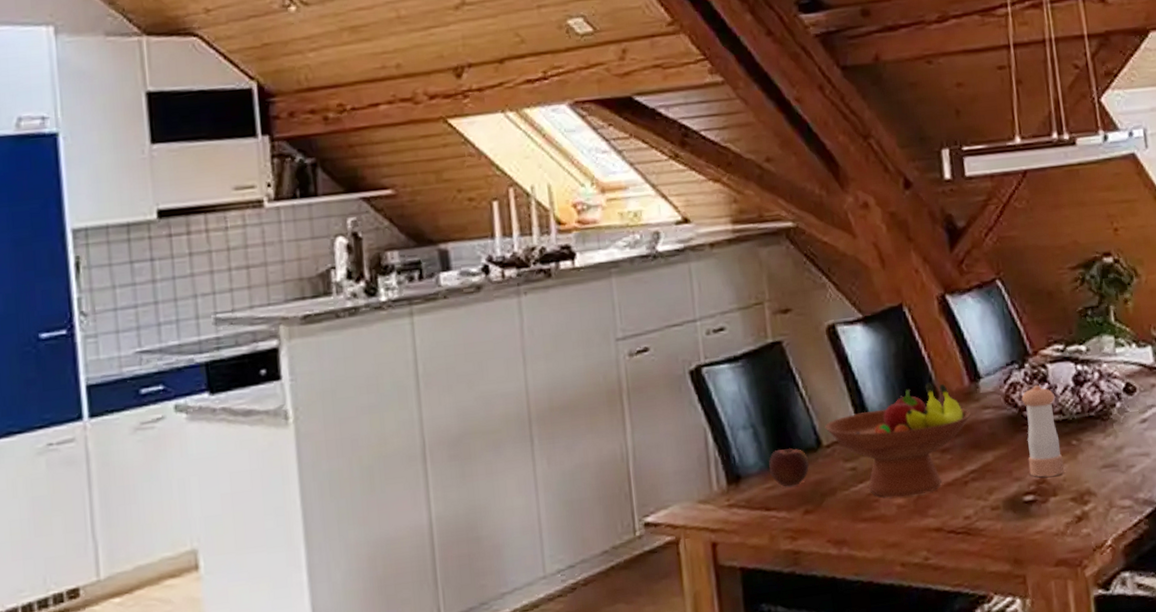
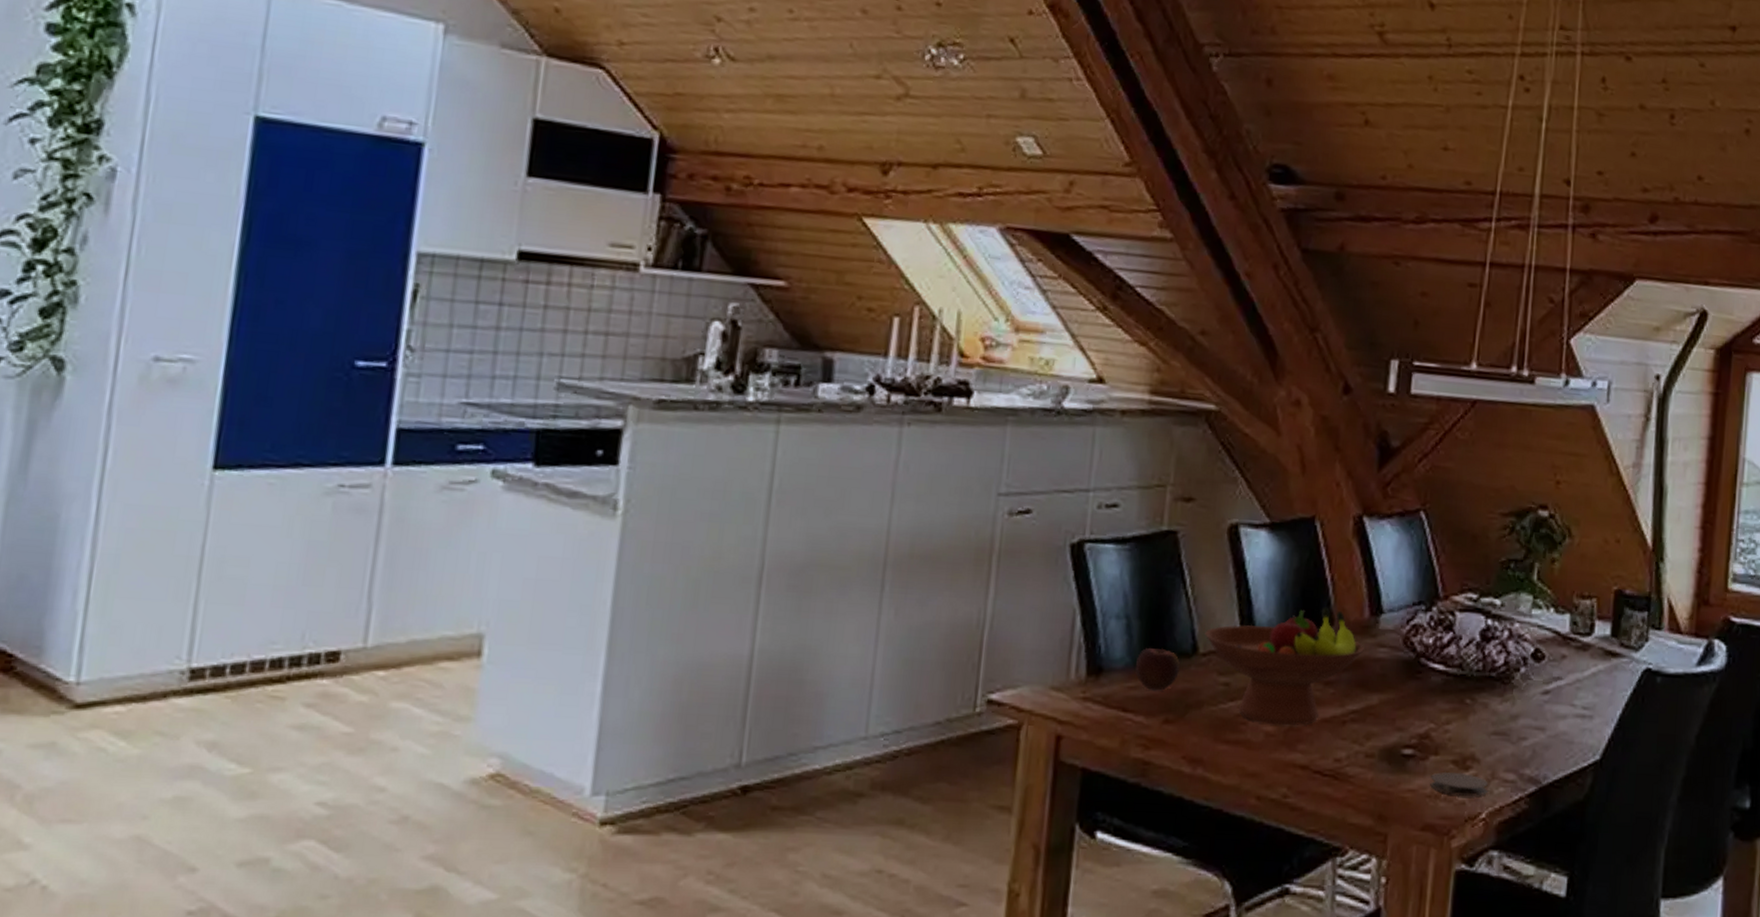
pepper shaker: present [1021,384,1065,477] -> none [1414,631,1458,733]
coaster: none [1054,507,1109,529] -> present [1430,771,1488,796]

